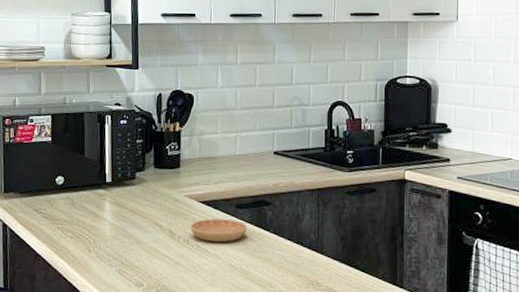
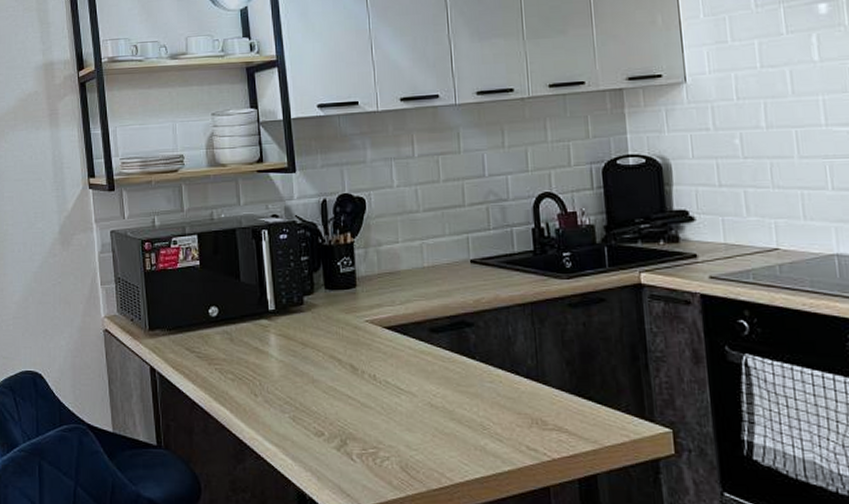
saucer: present [190,218,247,243] -> none [375,347,446,377]

